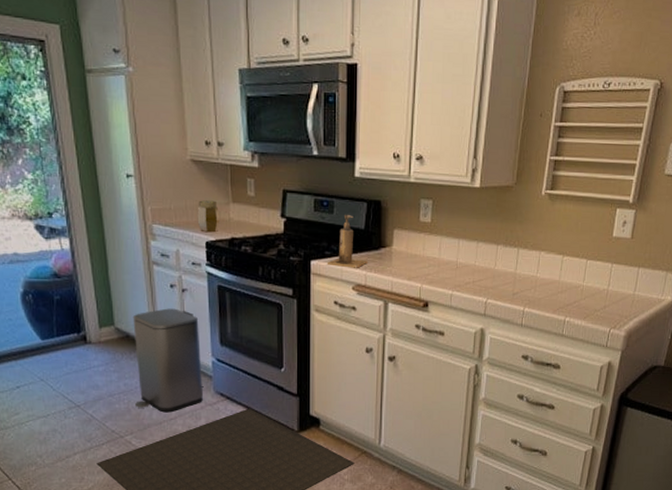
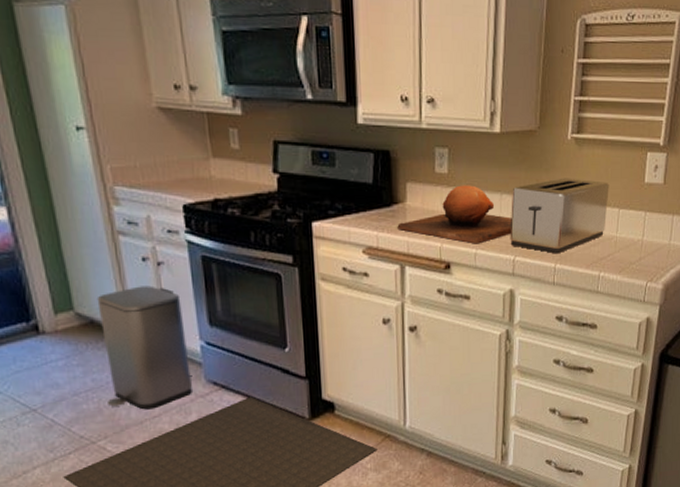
jar: present [197,200,219,233] -> none [169,155,199,194]
soap dispenser: present [327,215,368,268] -> none [331,168,379,229]
chopping board: none [383,233,487,286] -> present [397,185,512,244]
toaster: none [483,229,579,299] -> present [510,178,609,254]

